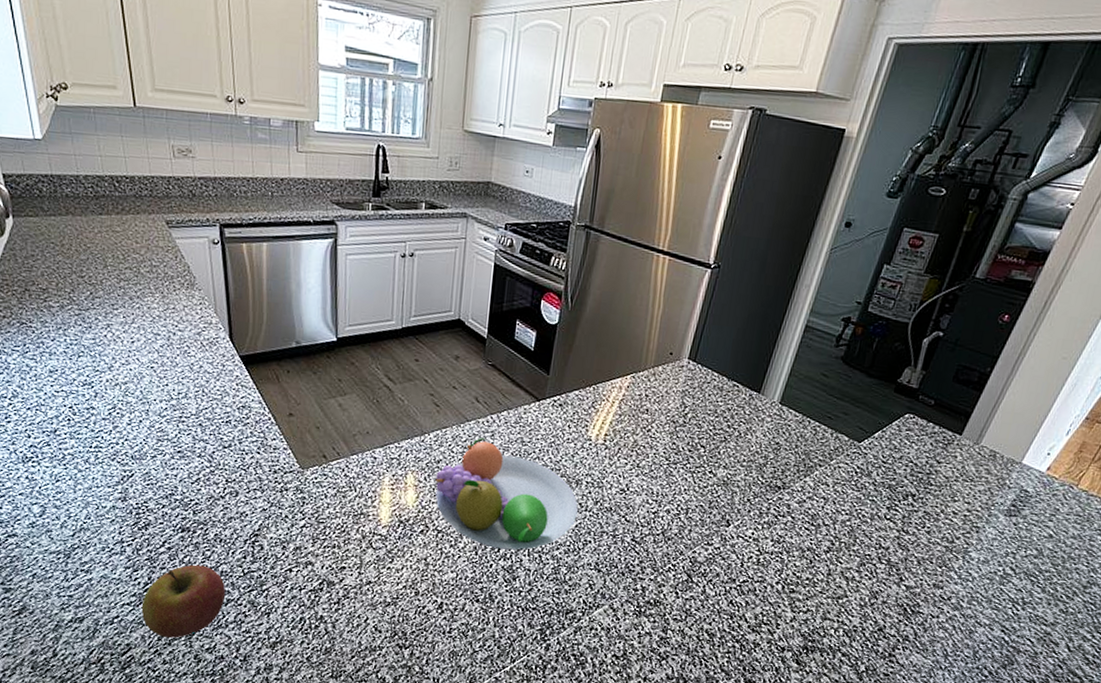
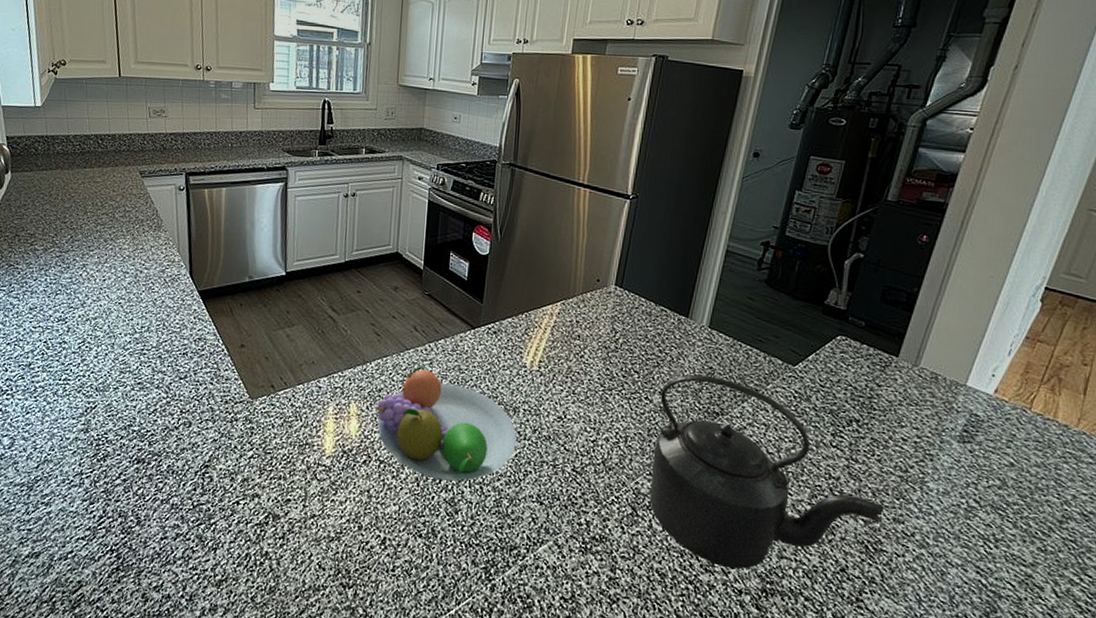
apple: present [141,564,226,638] -> none [94,497,176,575]
kettle: none [705,449,927,630] -> present [649,374,885,570]

